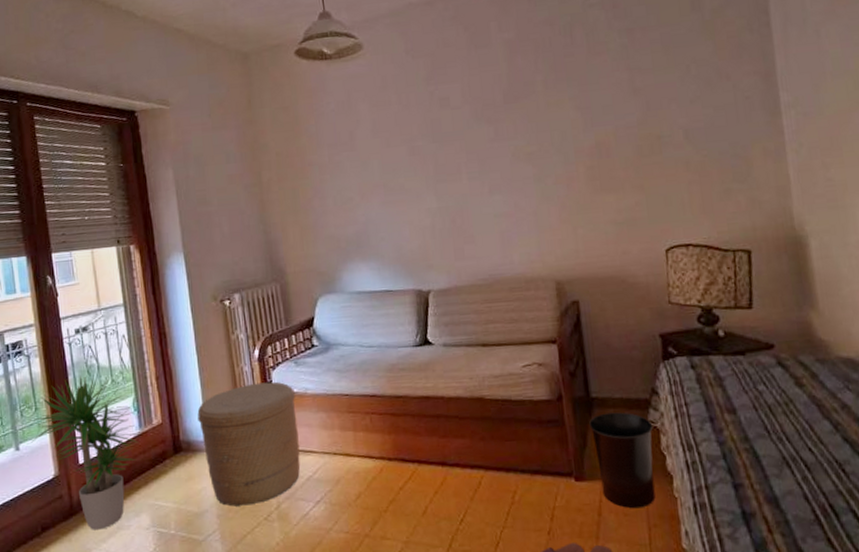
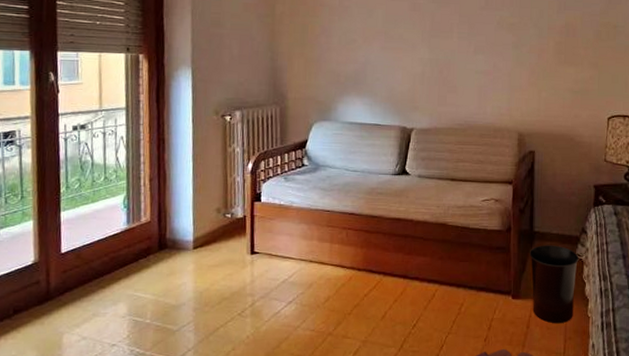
potted plant: present [29,375,139,530] -> none [13,169,126,315]
basket: present [197,381,301,506] -> none [186,193,281,302]

